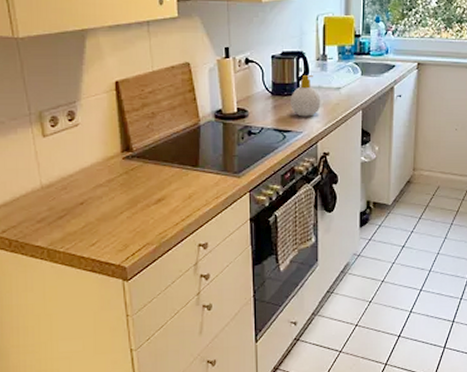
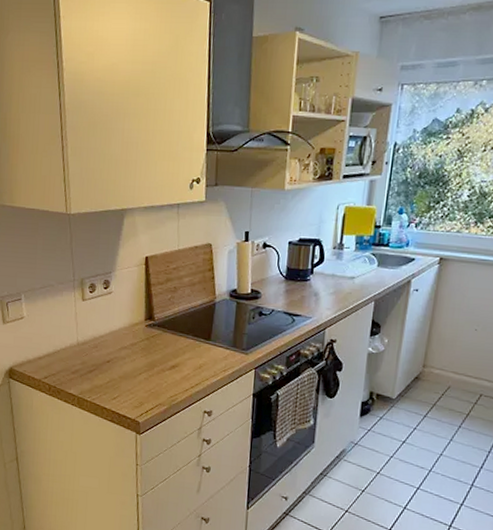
soap bottle: present [290,75,321,117] -> none [302,263,334,304]

